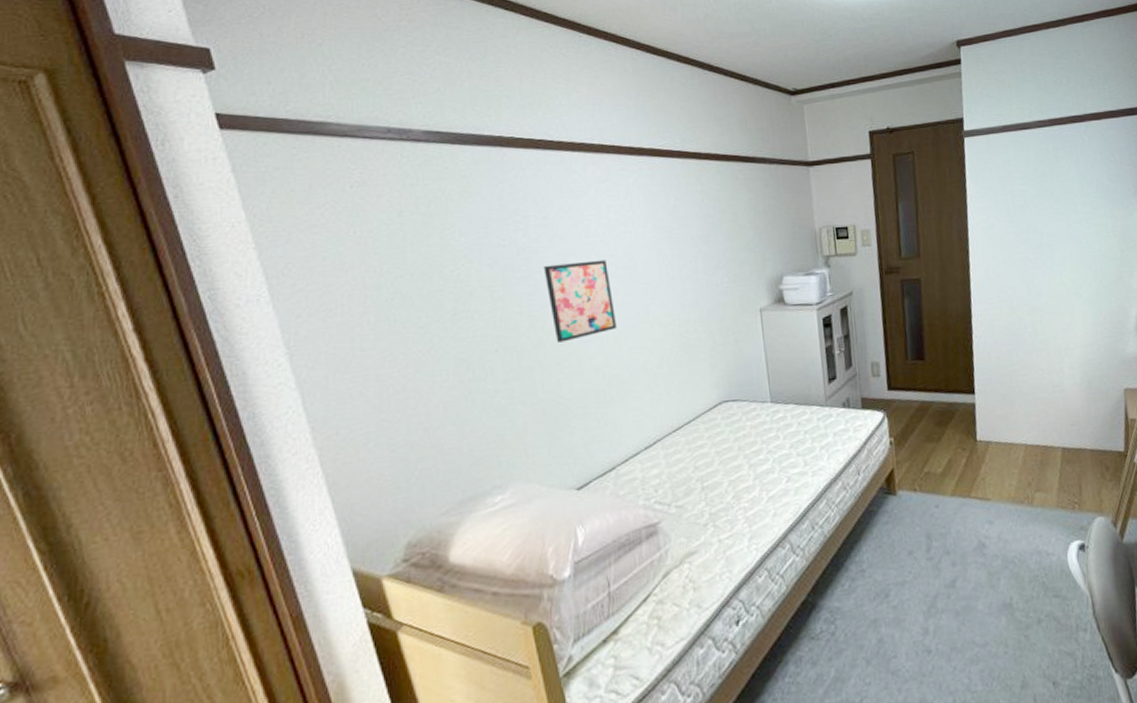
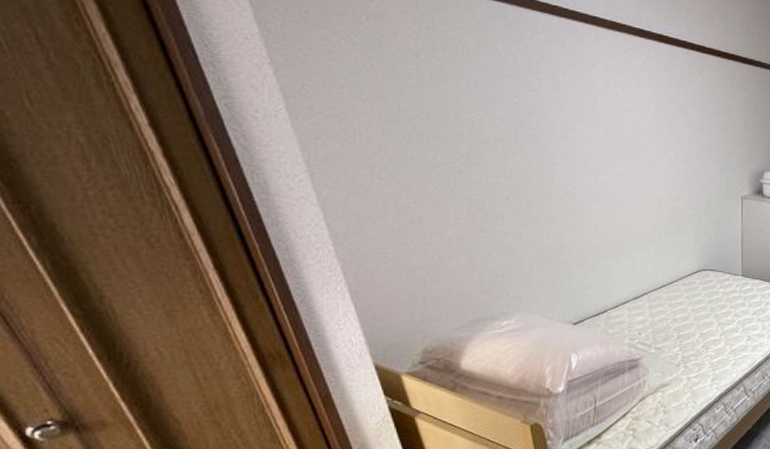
wall art: present [543,259,618,343] -> none [553,127,617,200]

